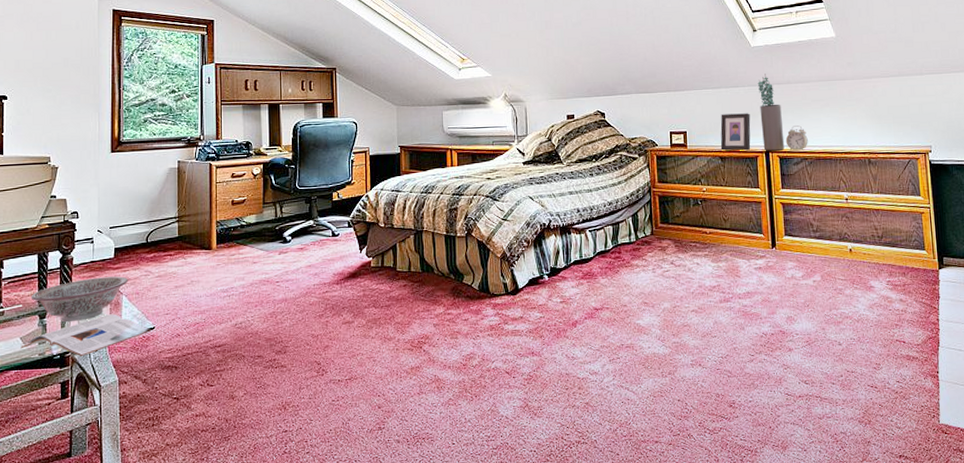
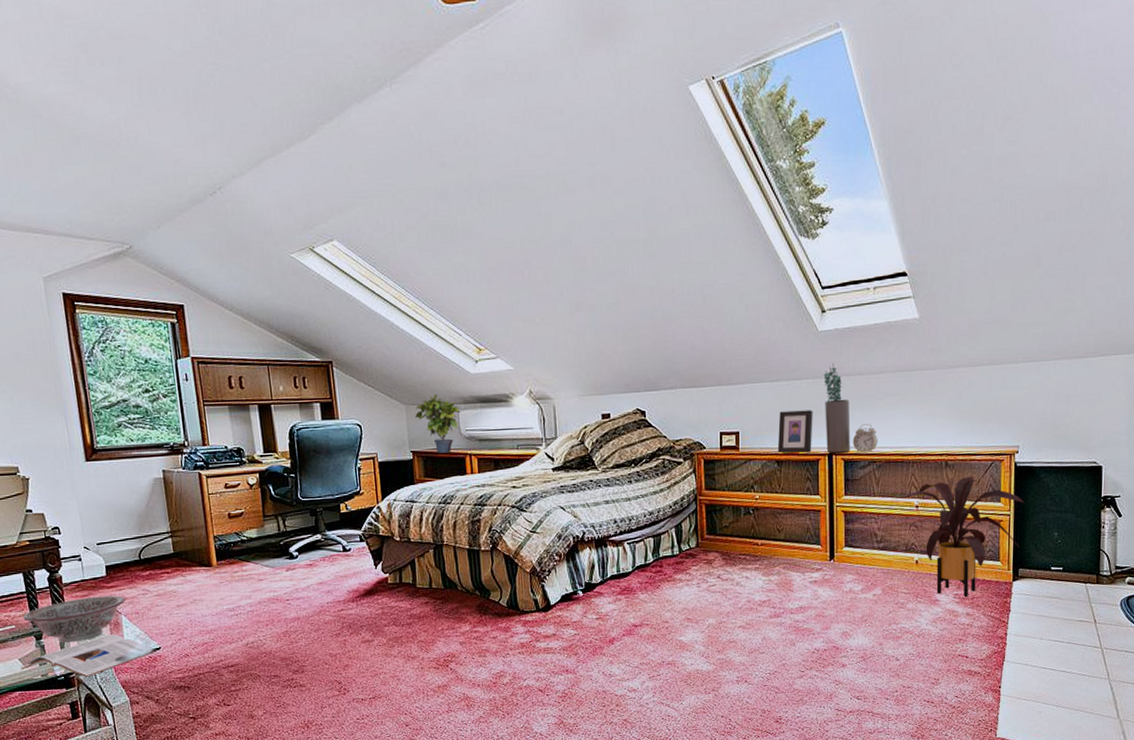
potted plant: none [405,96,444,148] -> present [415,394,460,454]
house plant: none [831,172,942,285] -> present [901,476,1025,598]

